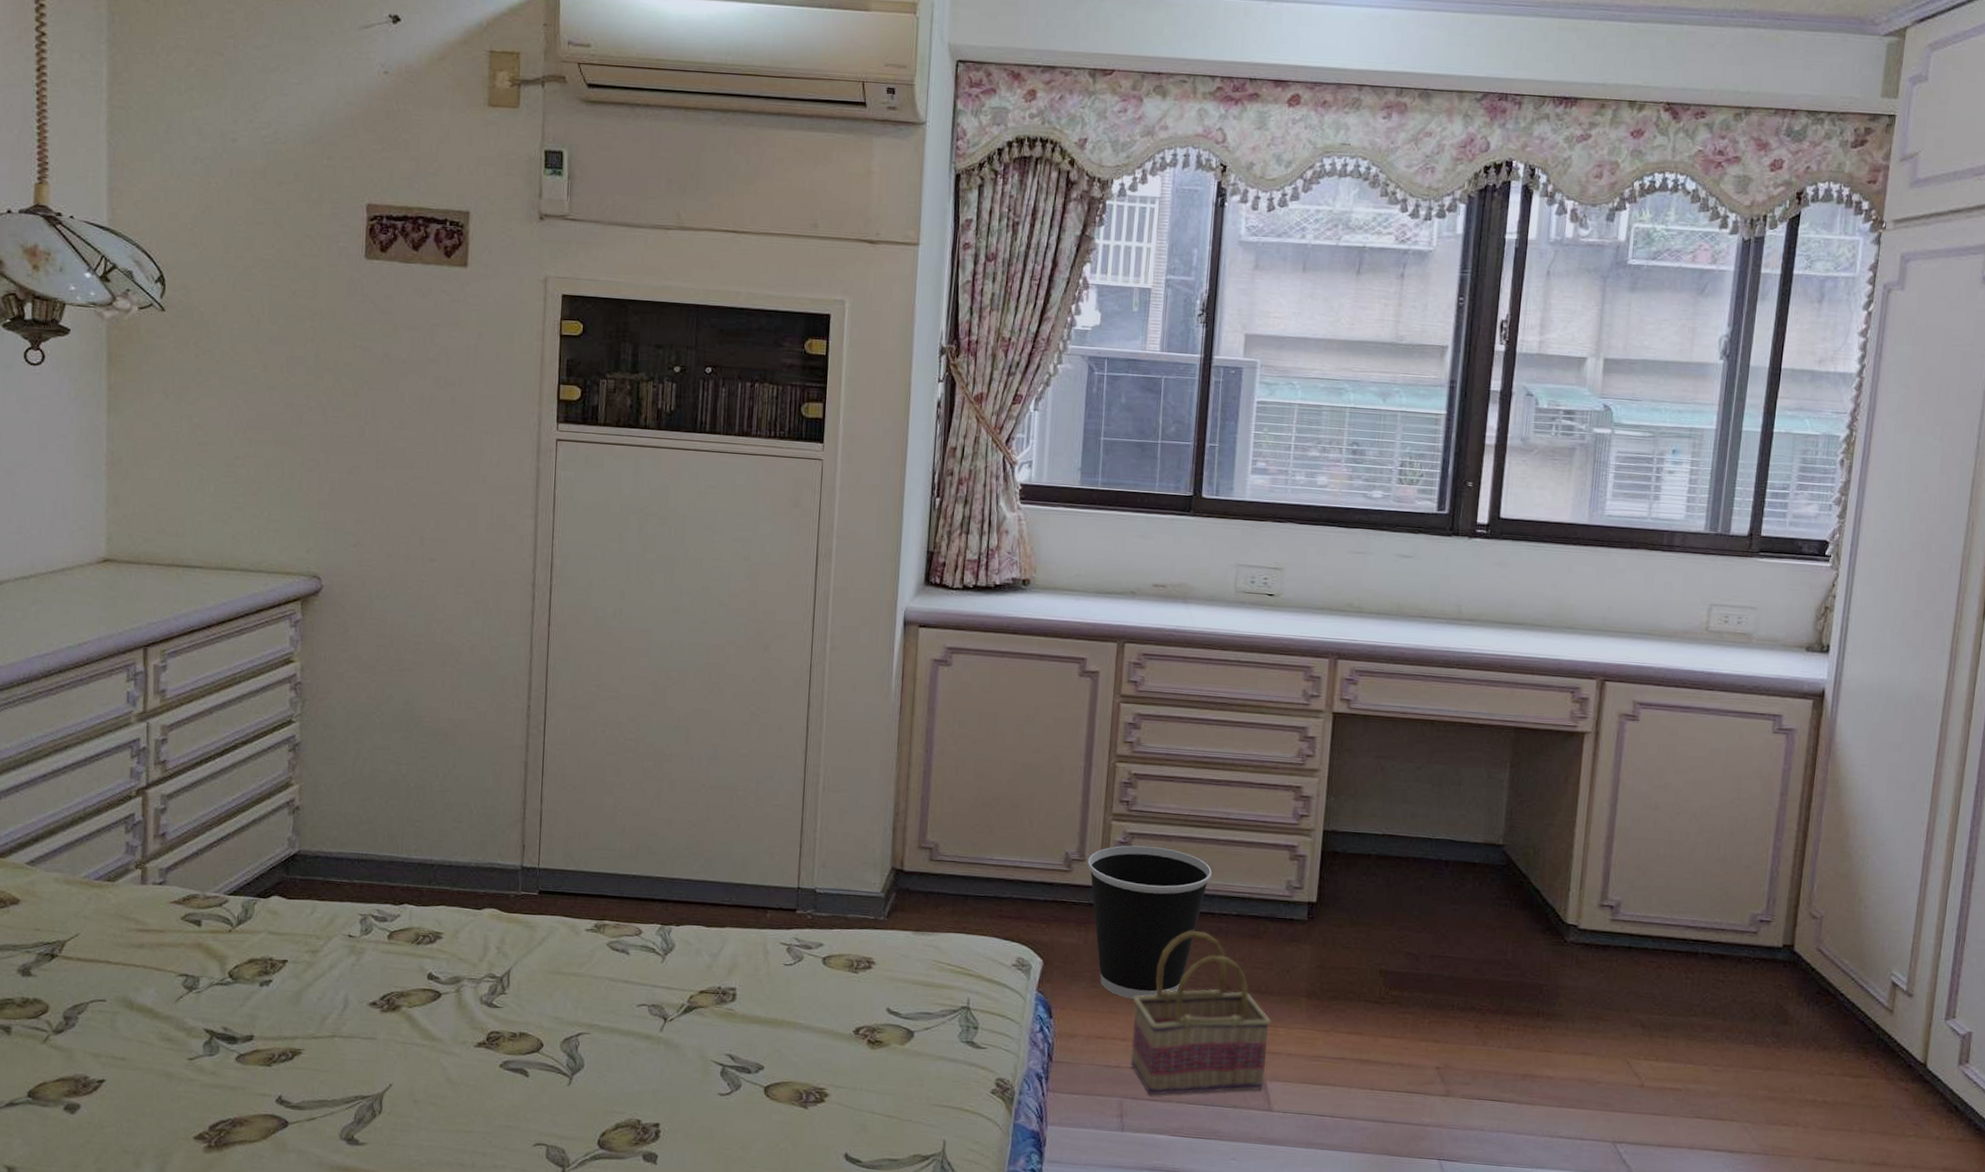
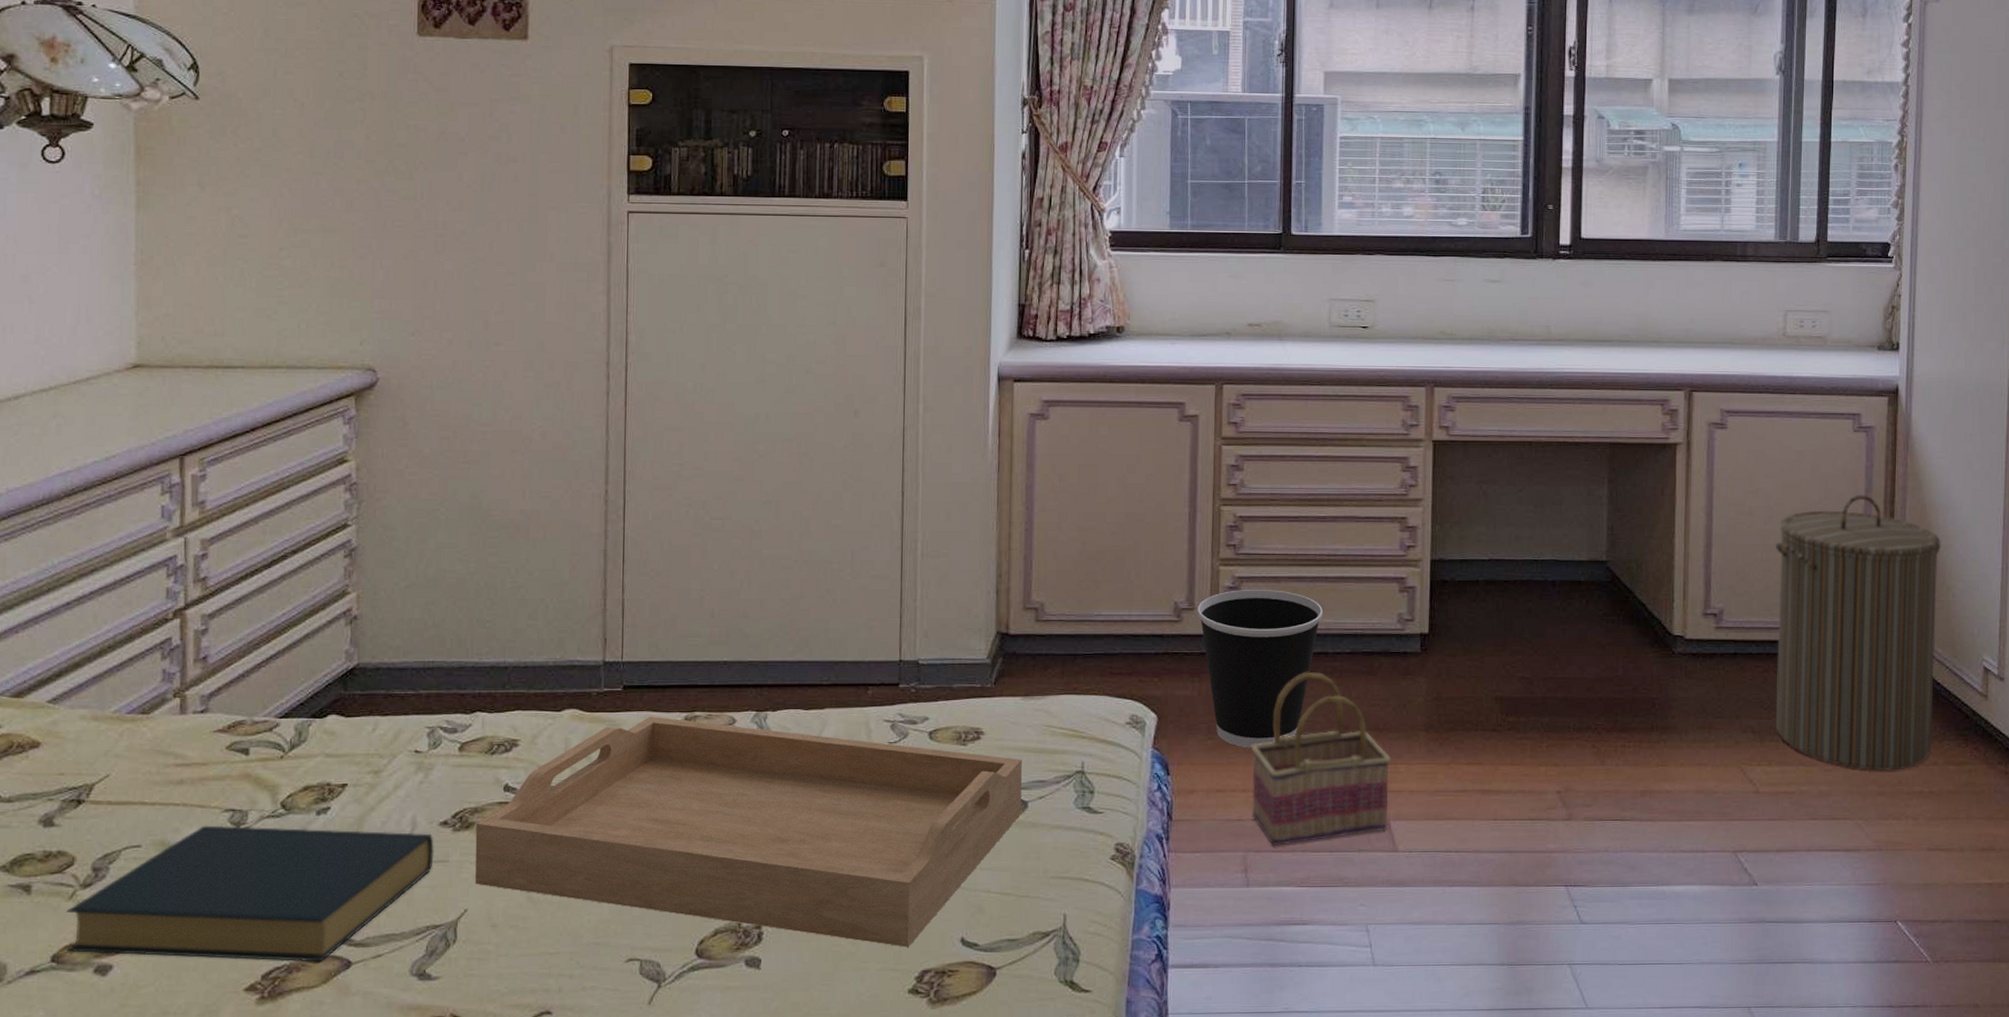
hardback book: none [40,987,364,1120] -> present [66,825,434,962]
serving tray: none [400,921,910,1157] -> present [475,716,1022,947]
laundry hamper: none [1667,797,1858,1077] -> present [1775,494,1942,771]

